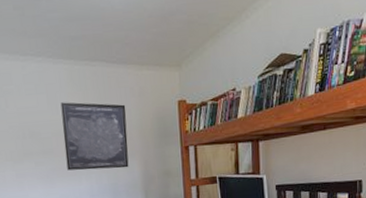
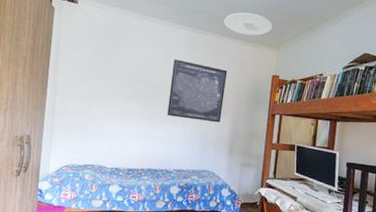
ceiling light: none [109,28,169,58] -> present [224,12,273,36]

